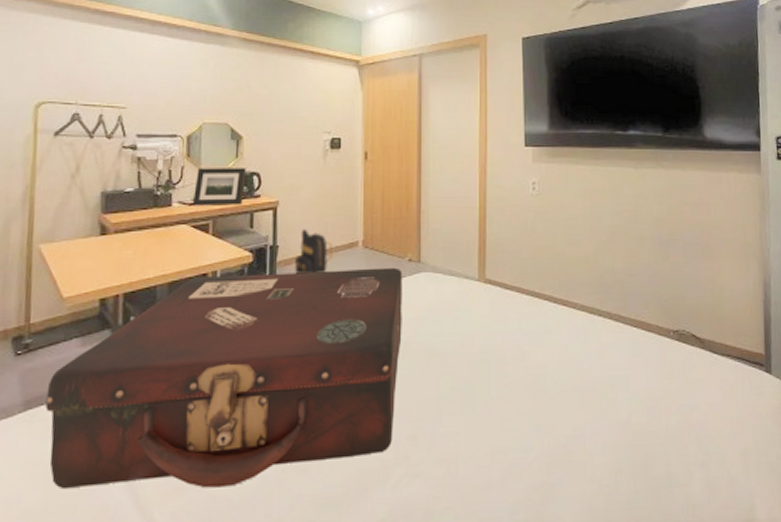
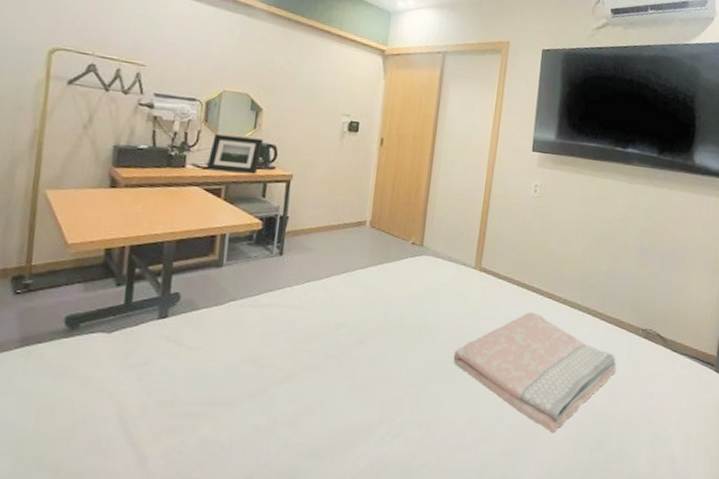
suitcase: present [45,267,403,490] -> none [43,237,405,432]
backpack: present [293,228,334,274] -> none [301,203,342,247]
towel: none [467,323,651,459] -> present [453,312,617,432]

